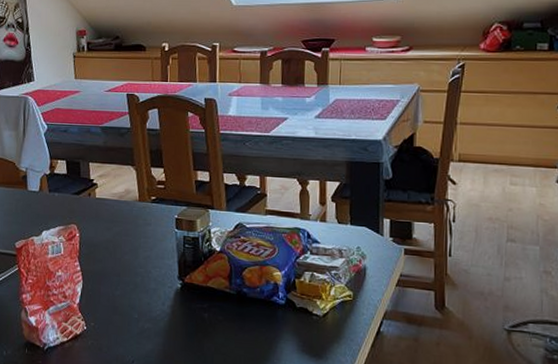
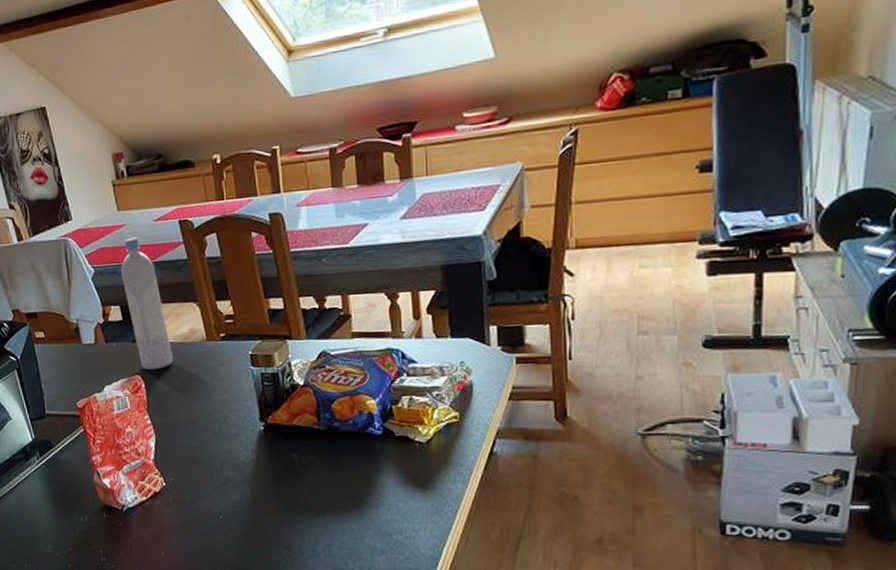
bottle: none [71,103,108,222] -> present [121,237,174,371]

